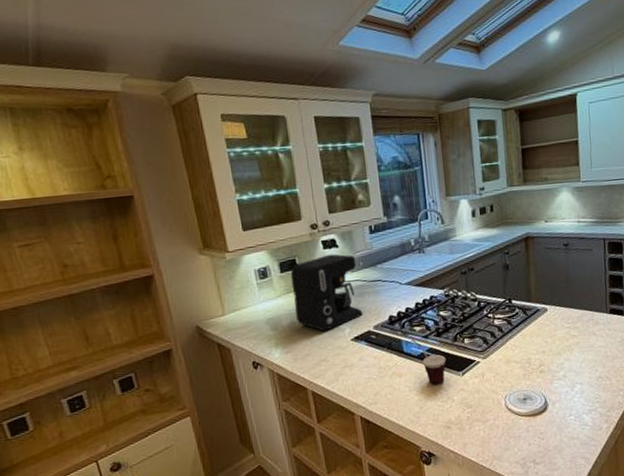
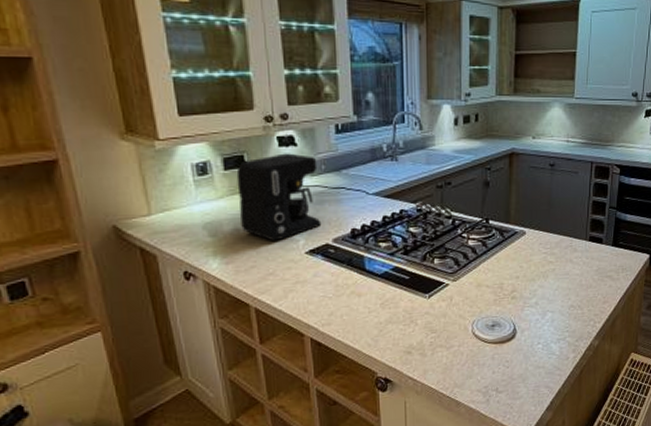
cup: present [411,339,447,384] -> none [375,255,413,306]

